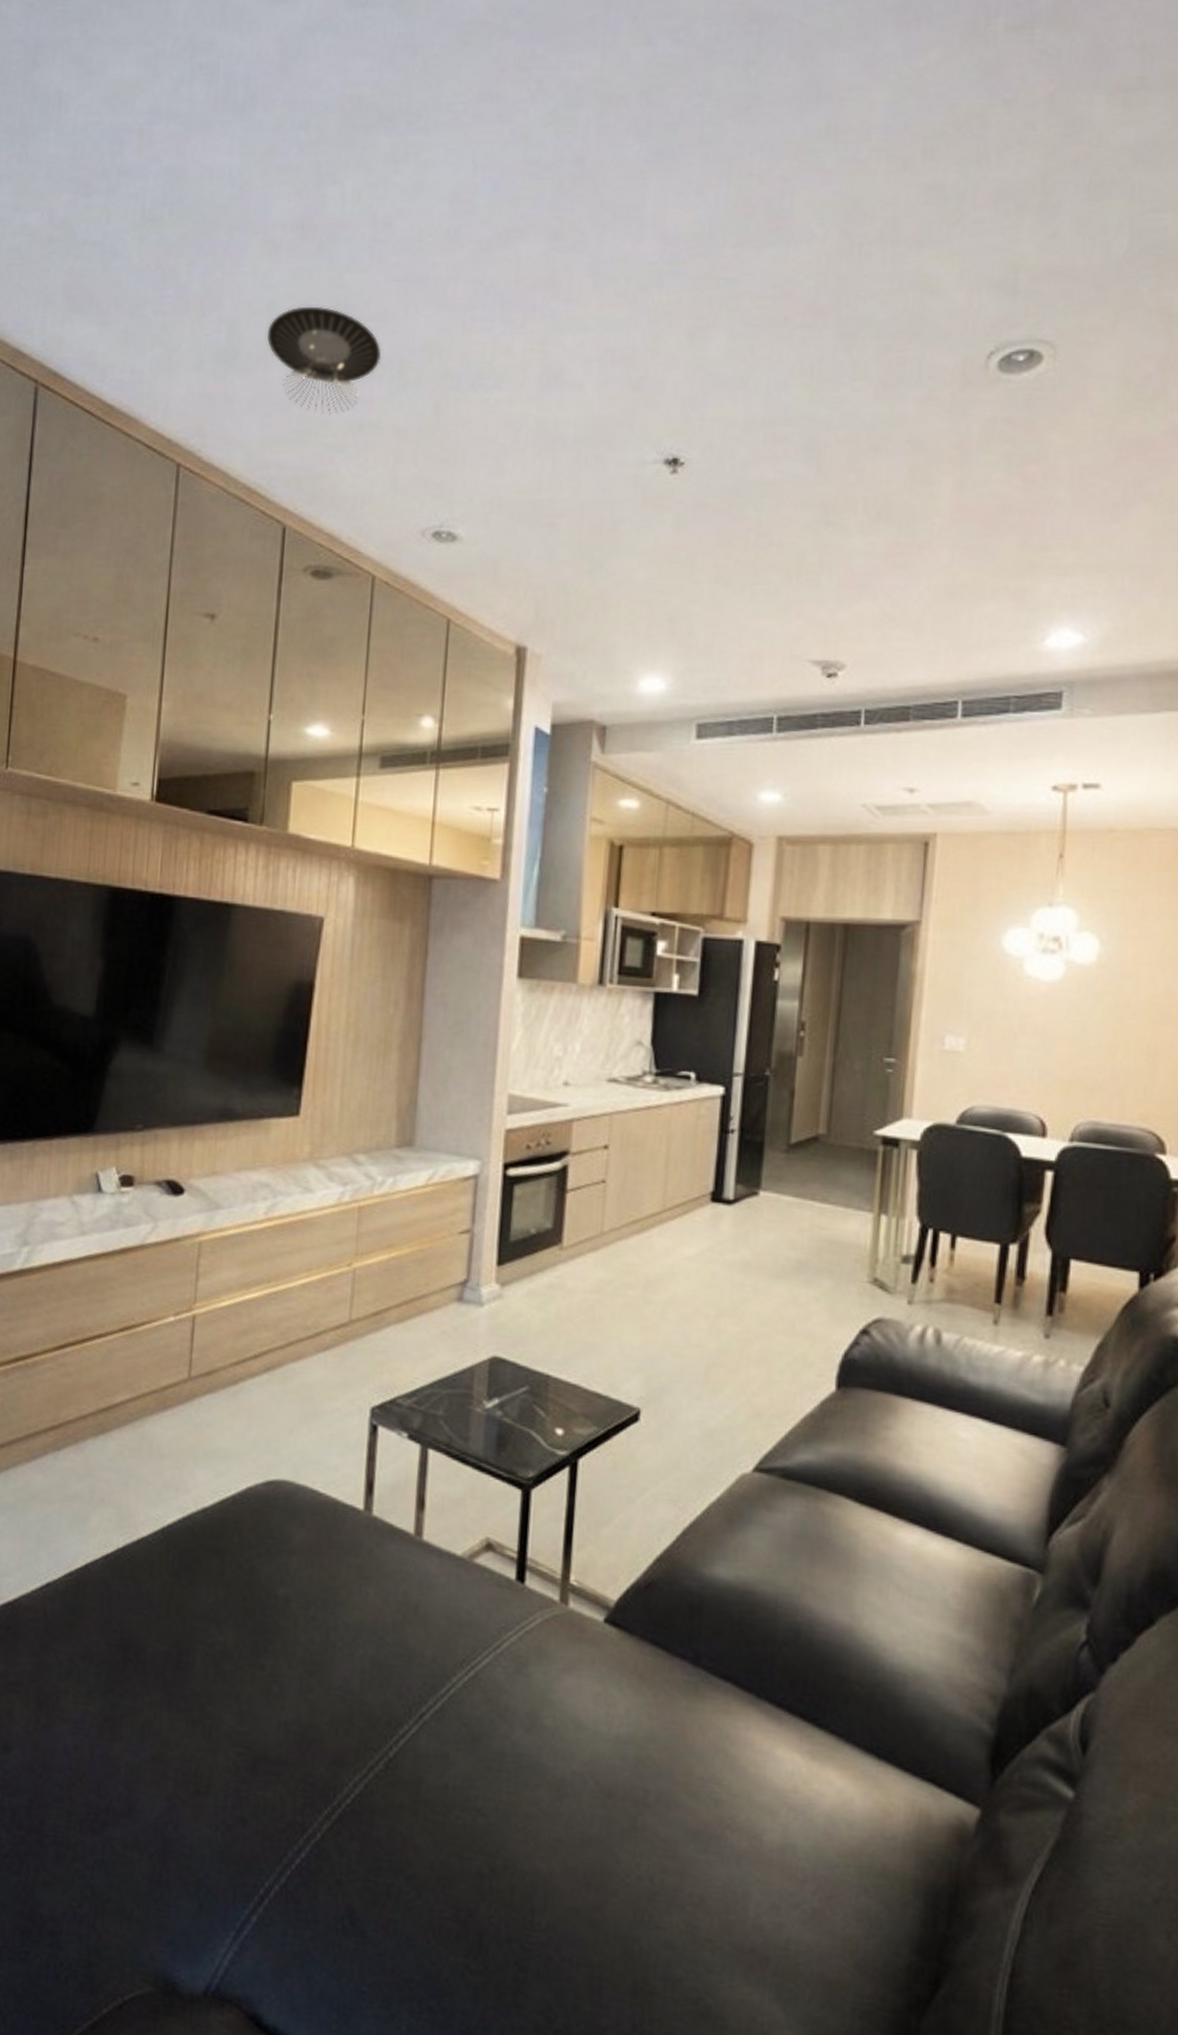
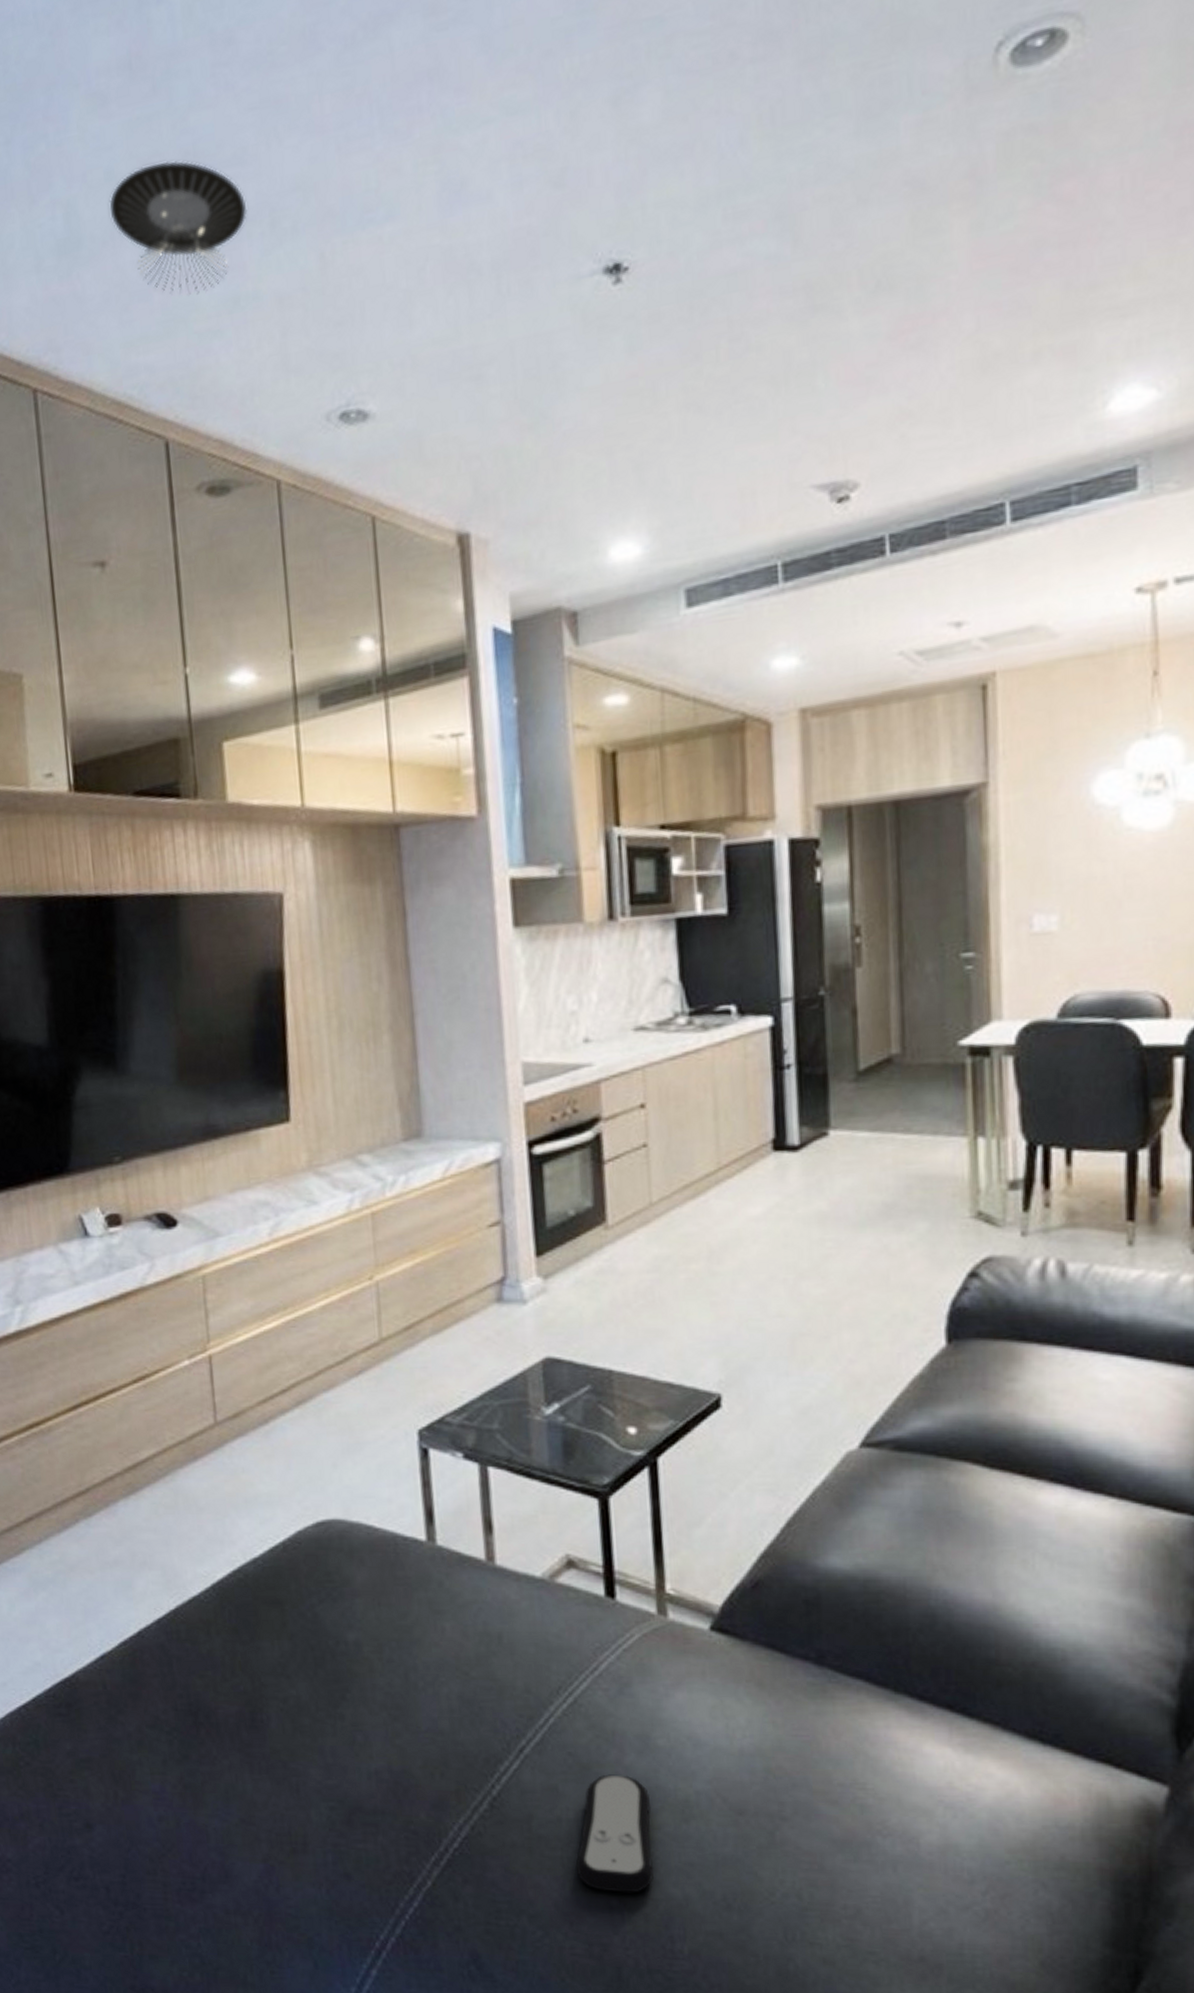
remote control: none [454,1747,531,1864] -> present [575,1774,654,1893]

